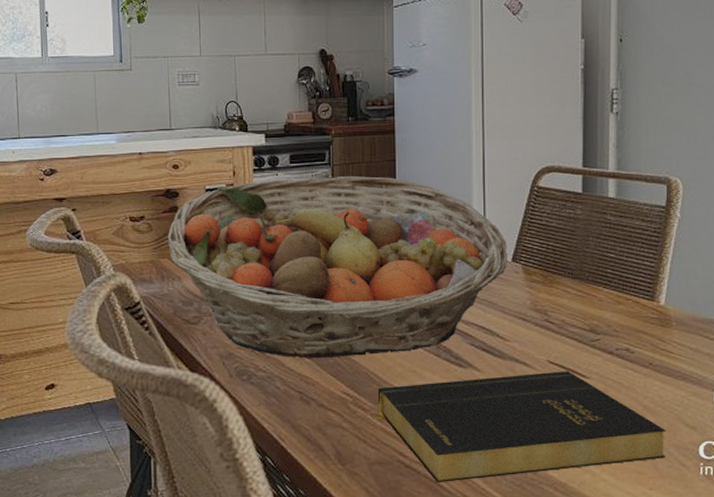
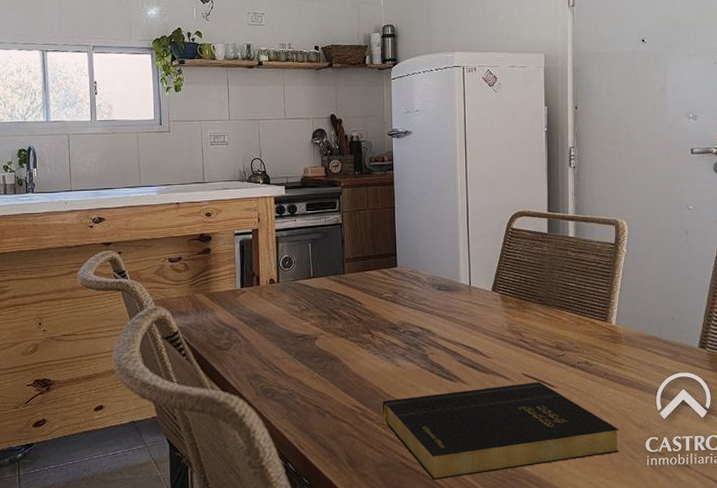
fruit basket: present [168,175,508,359] -> none [202,220,489,377]

